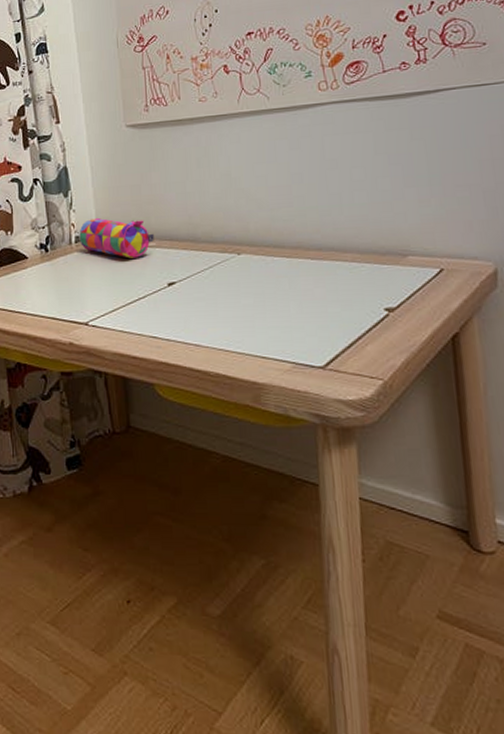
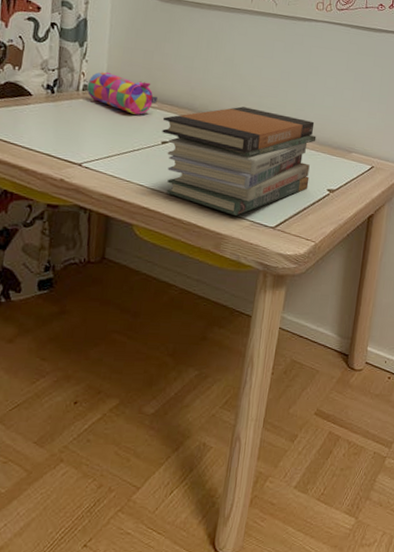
book stack: none [164,225,358,358] -> present [162,106,317,216]

